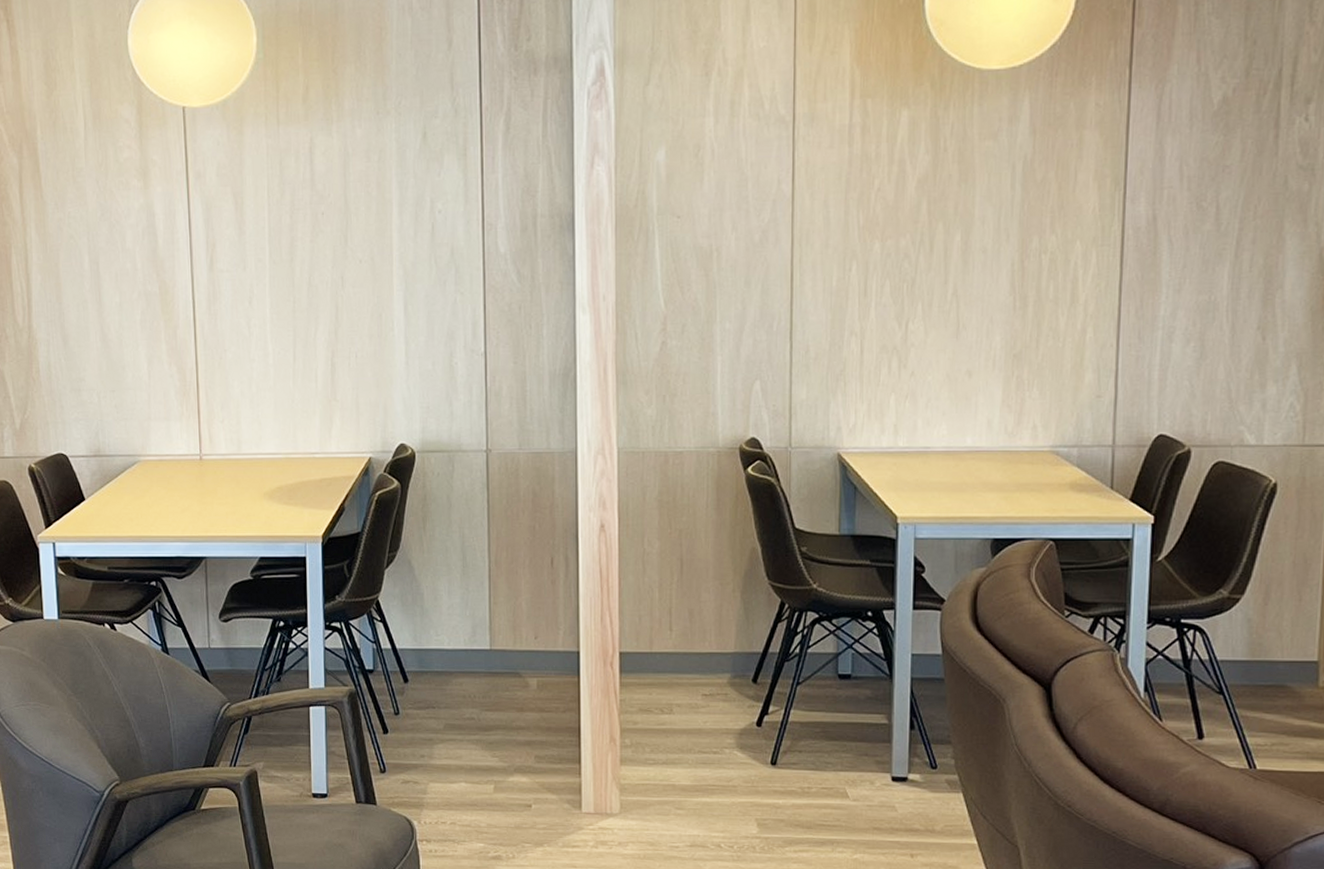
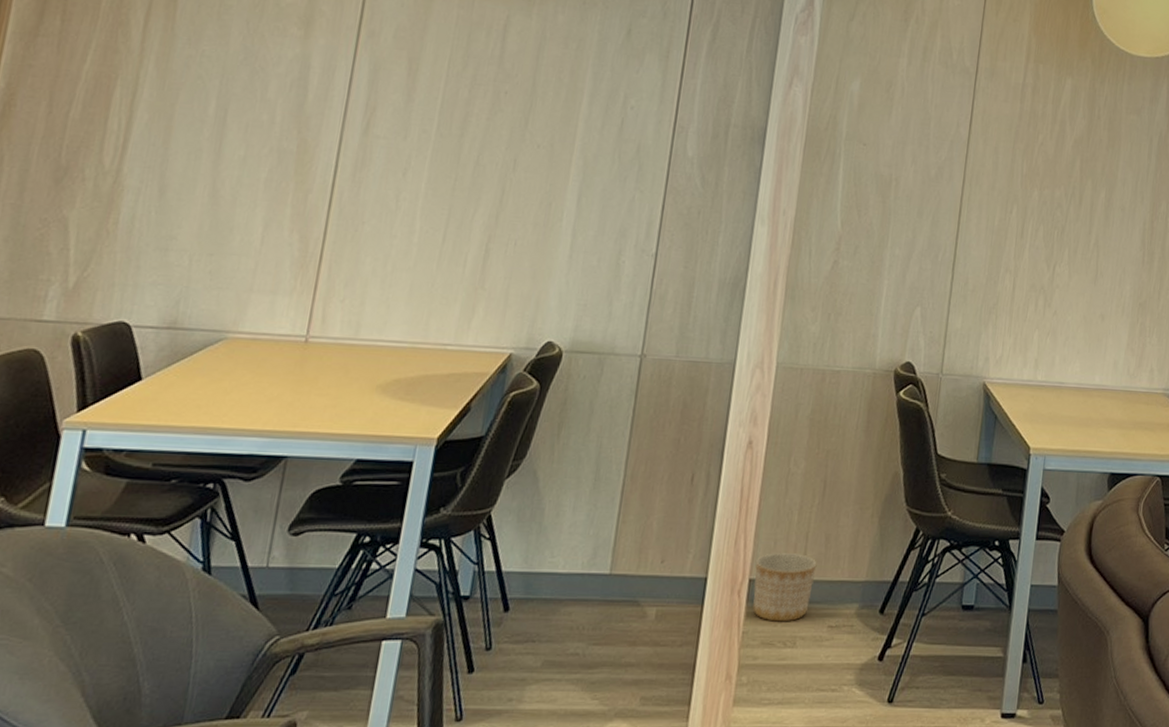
planter: none [624,627,684,691] -> present [753,552,817,622]

